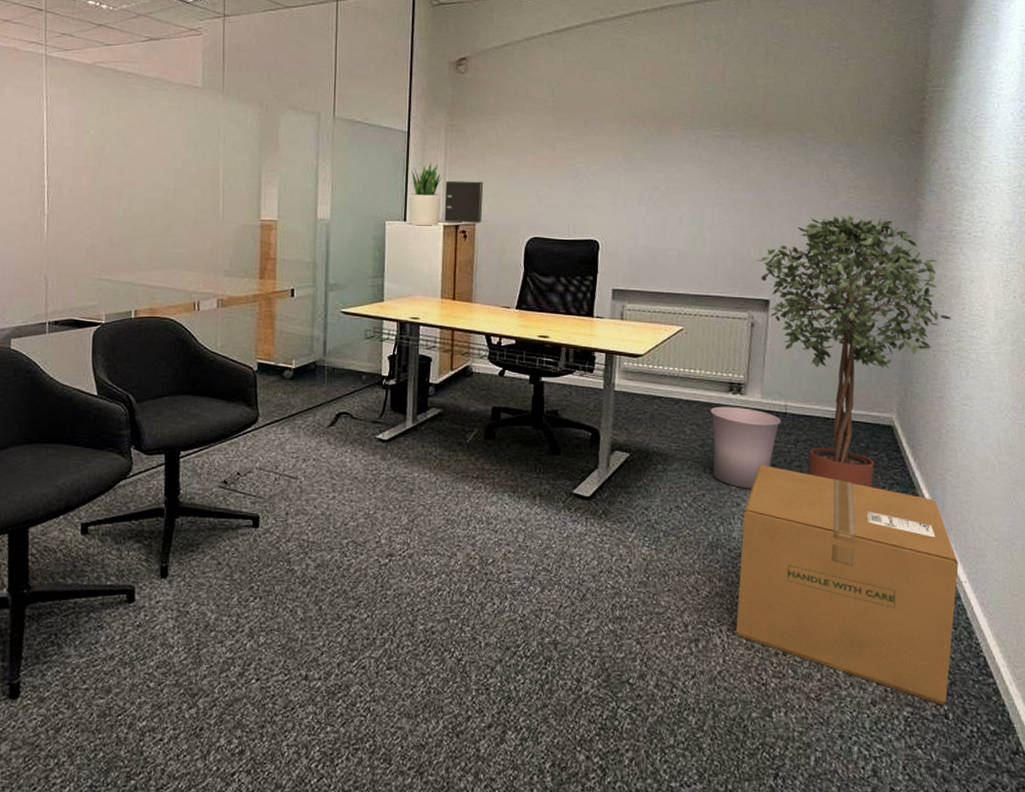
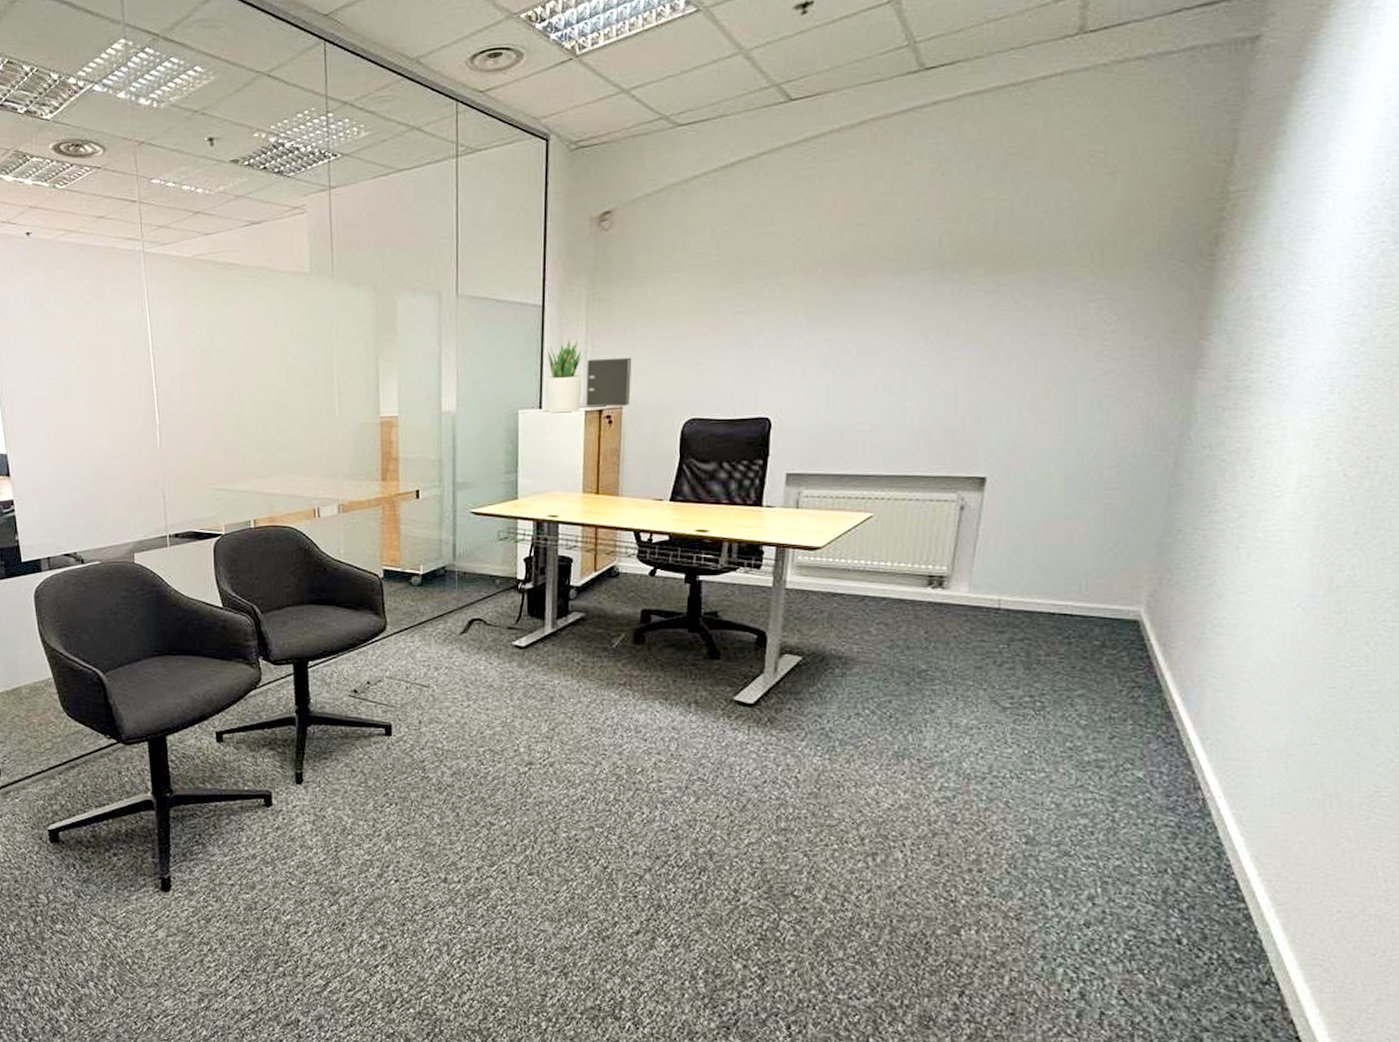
waste bin: present [710,406,781,489] -> none [902,602,992,694]
box: present [735,465,959,706] -> none [921,668,1212,930]
potted tree: present [755,215,952,488] -> none [970,367,1234,692]

